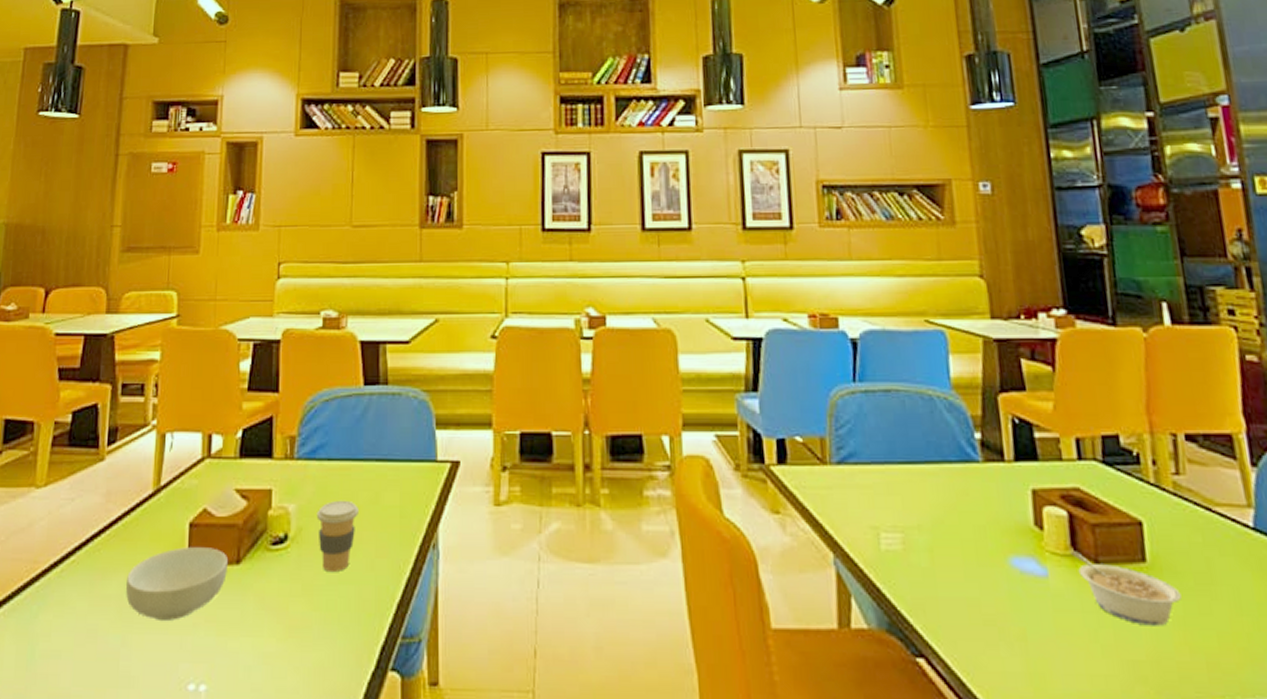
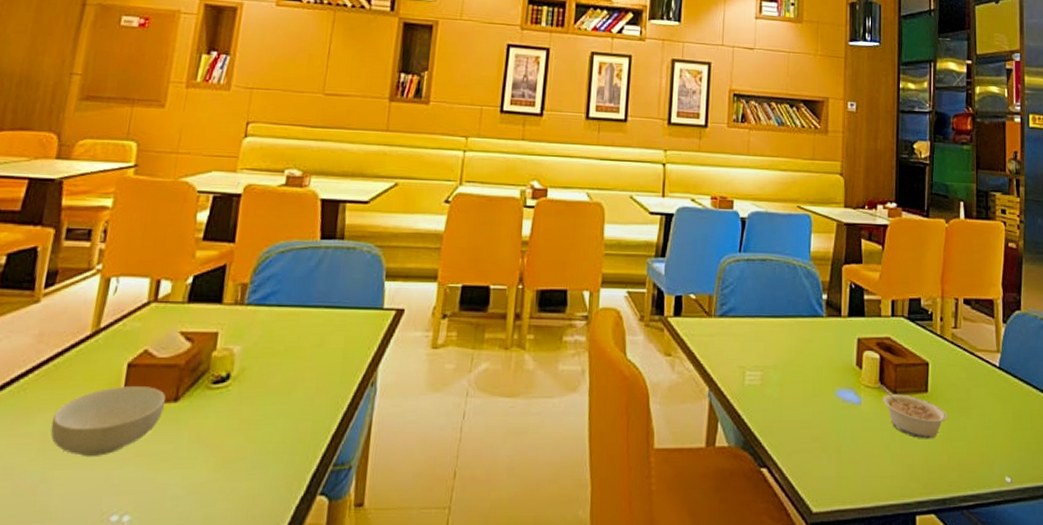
coffee cup: present [316,500,359,571] -> none [260,342,304,407]

